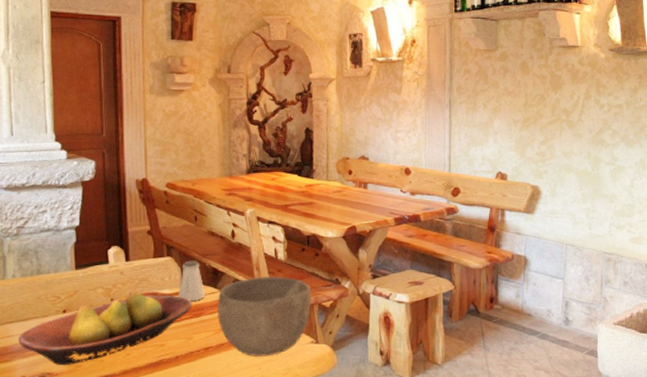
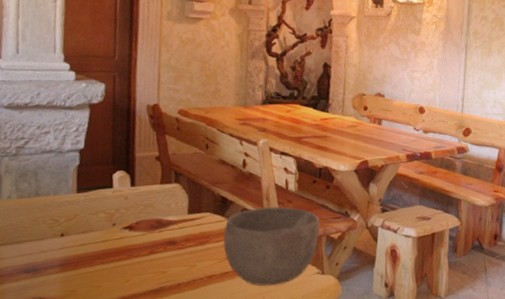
fruit bowl: present [18,291,192,366] -> none [10,217,198,291]
saltshaker: present [178,260,206,302] -> none [184,188,213,229]

